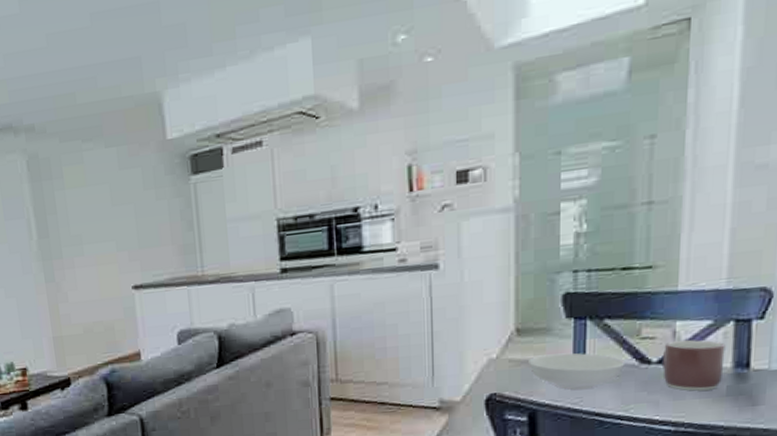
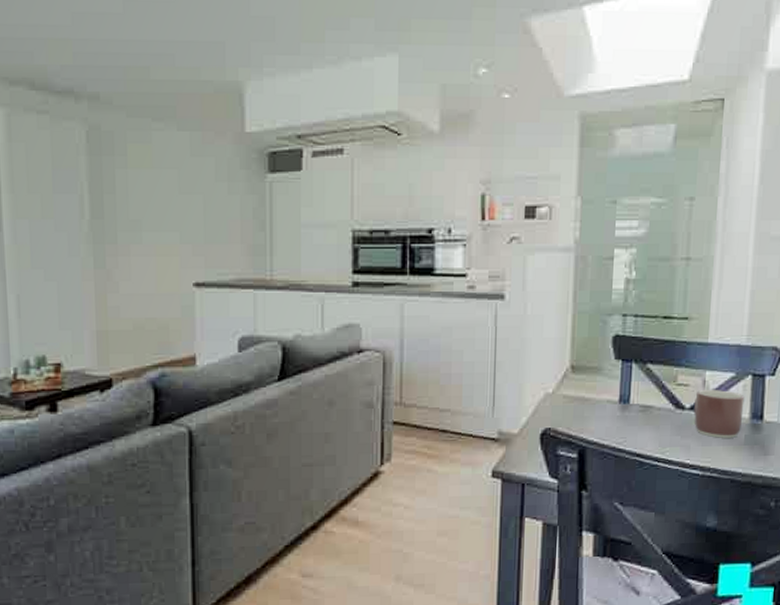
bowl: present [529,352,626,390] -> none [581,393,664,430]

